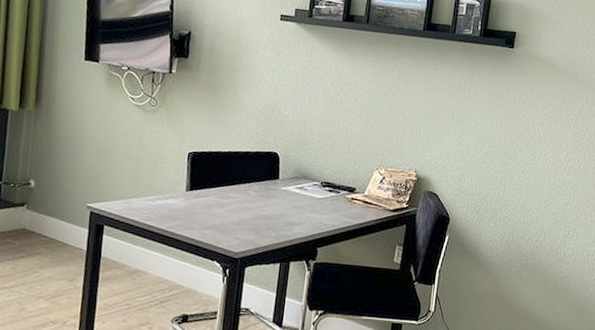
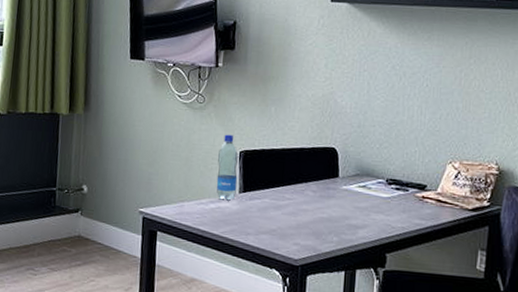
bottle: none [164,136,187,198] -> present [216,134,238,201]

